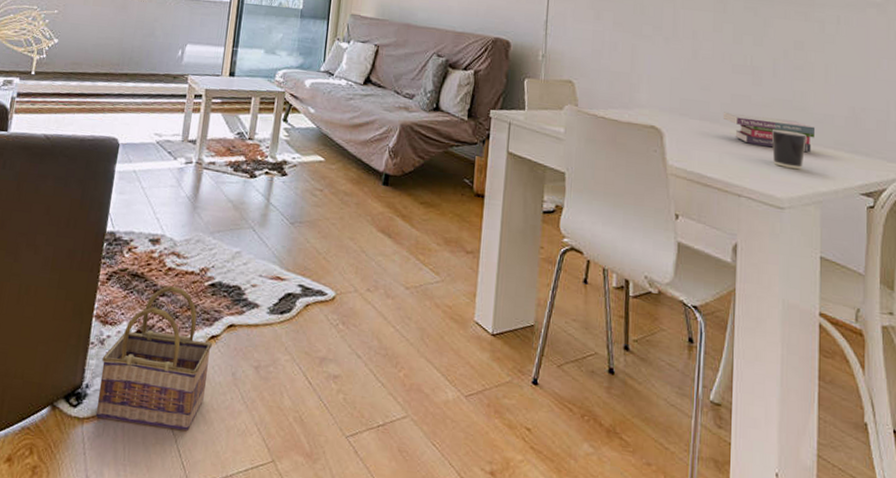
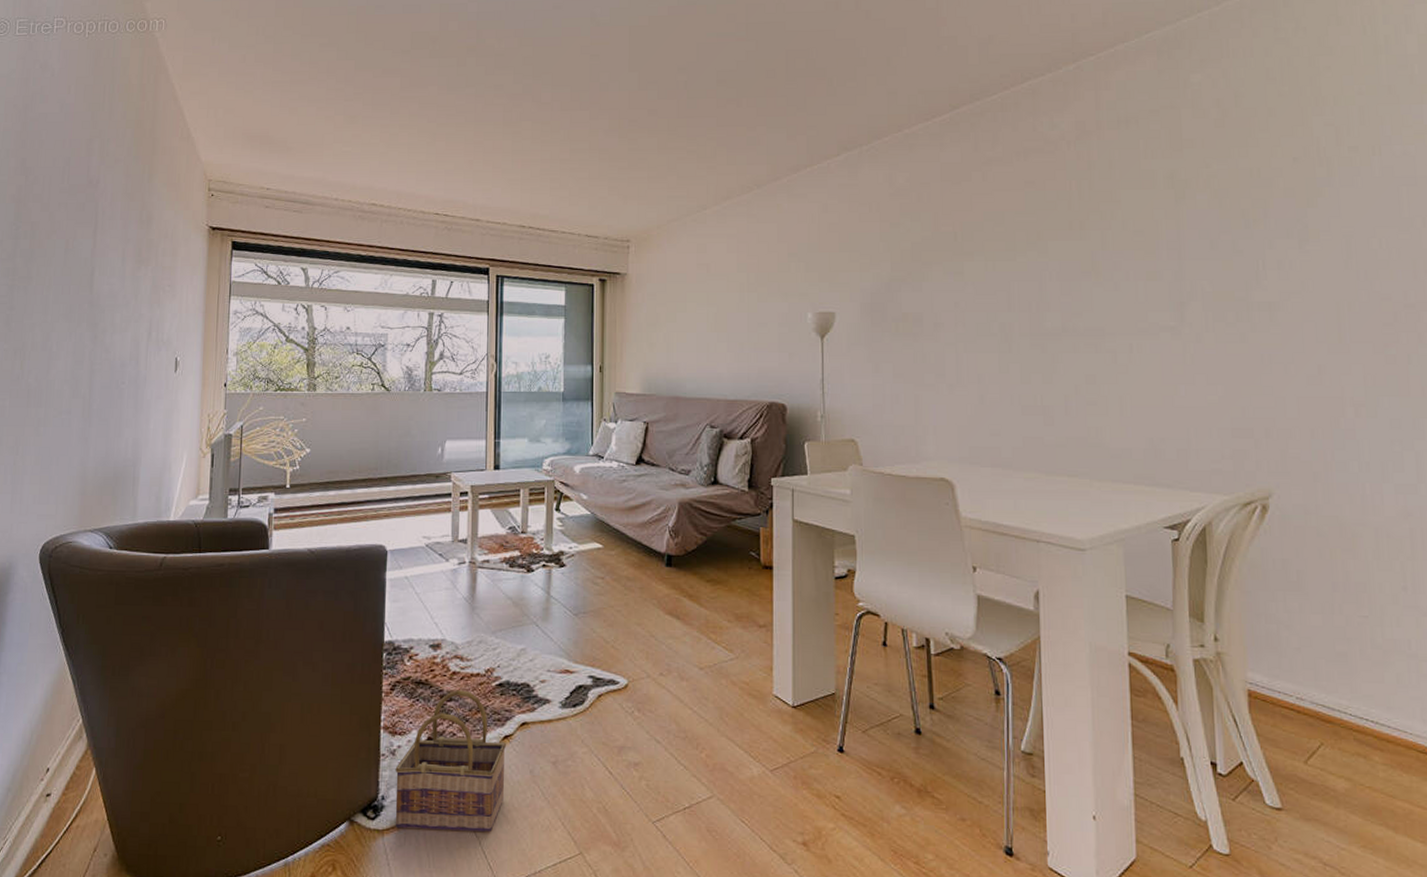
books: present [724,112,816,153] -> none [1016,456,1114,490]
mug: present [771,129,806,169] -> none [1067,469,1105,508]

